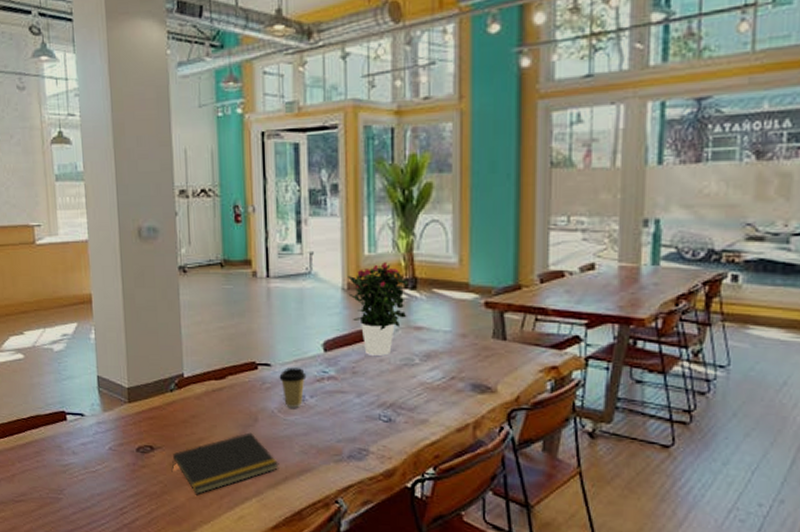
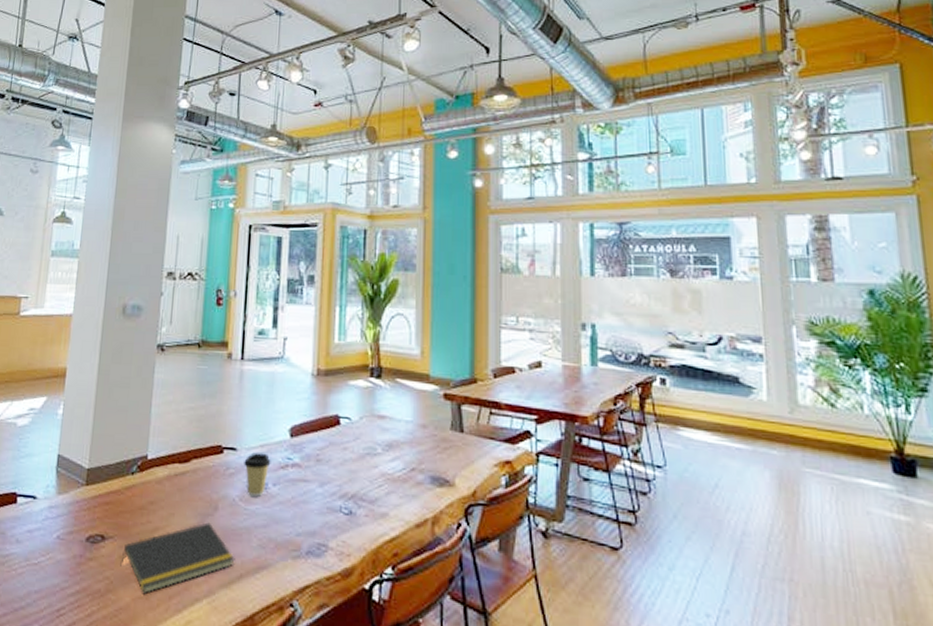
potted flower: present [348,262,409,356] -> none [317,351,374,444]

